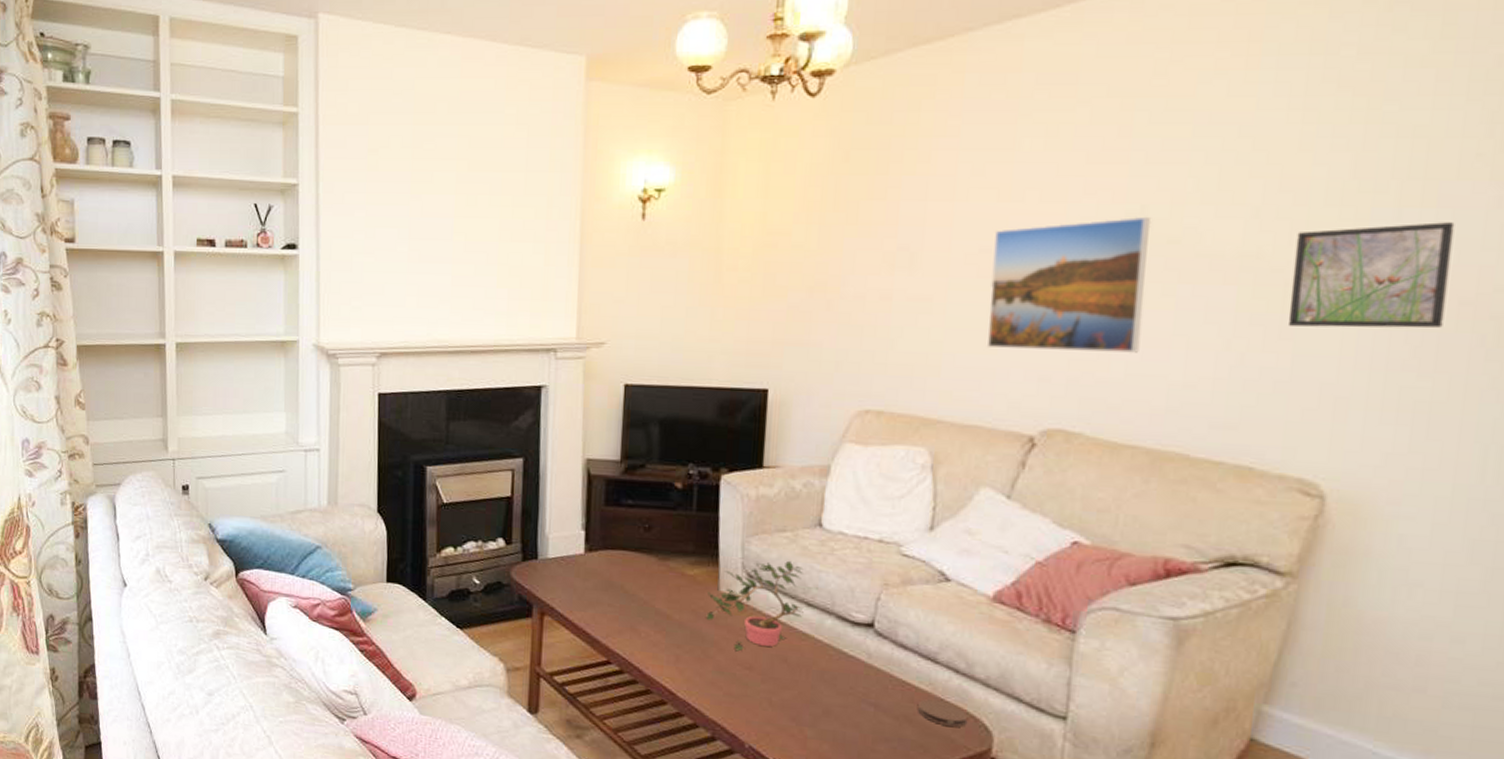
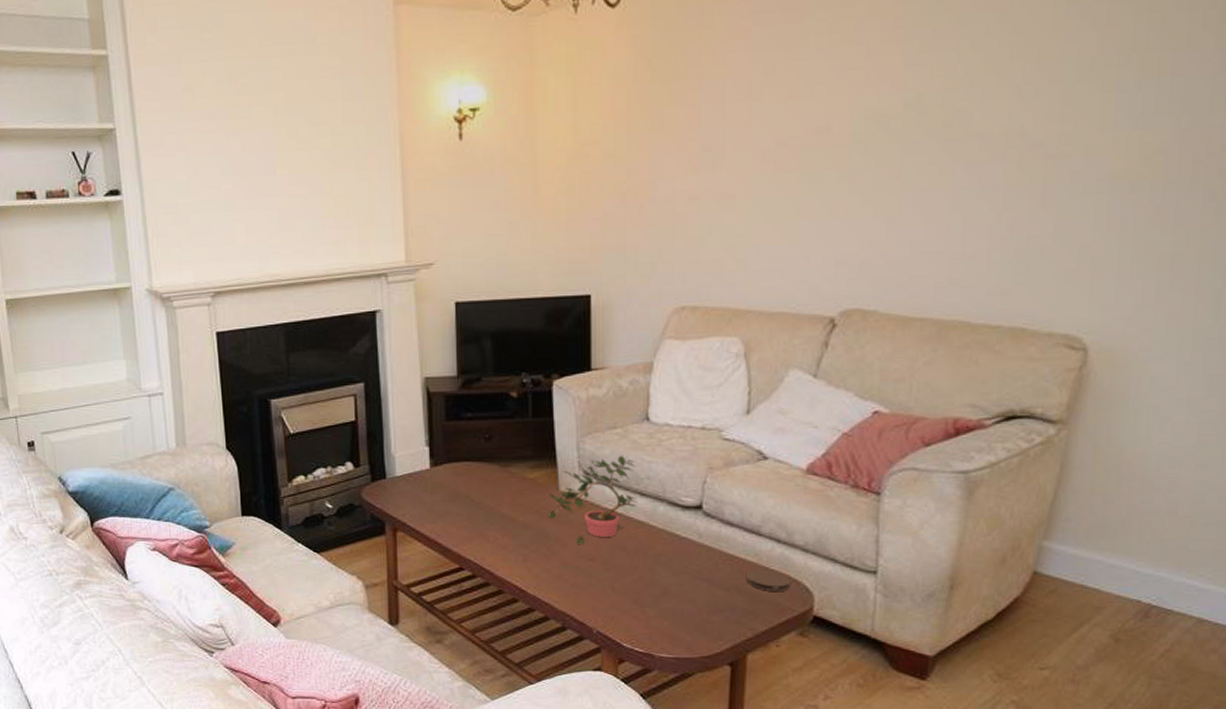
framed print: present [986,216,1152,354] -> none [787,102,928,239]
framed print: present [1287,222,1455,328] -> none [1049,89,1187,195]

